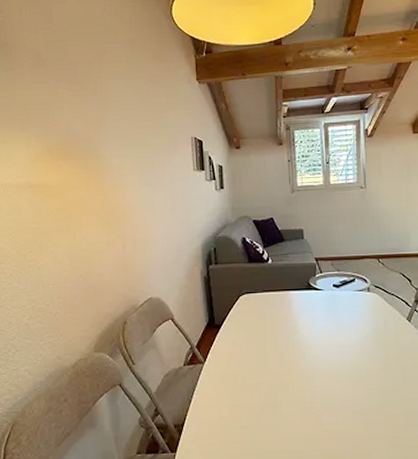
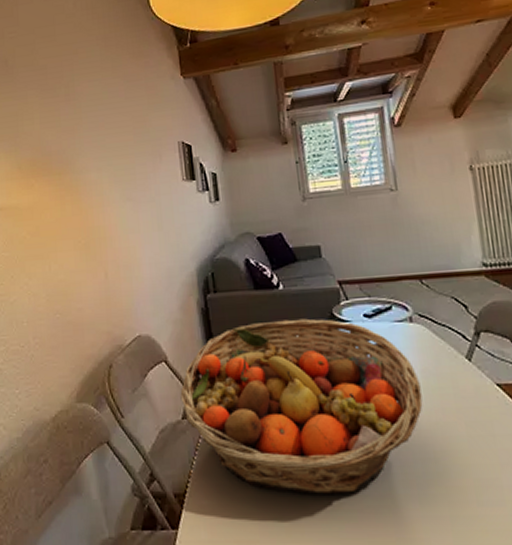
fruit basket: none [183,287,373,423] -> present [180,318,423,495]

